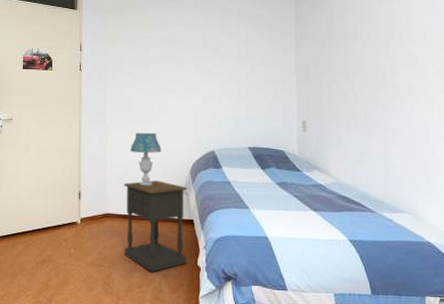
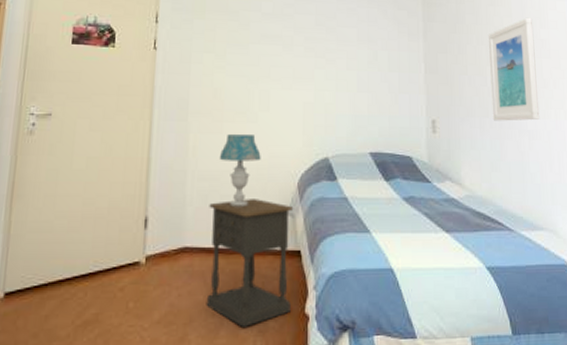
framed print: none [356,31,404,122] -> present [489,17,540,121]

